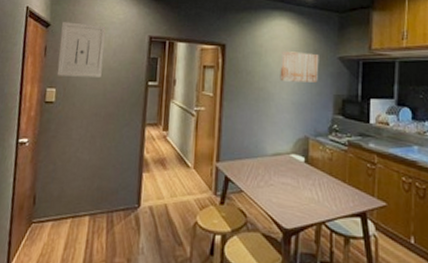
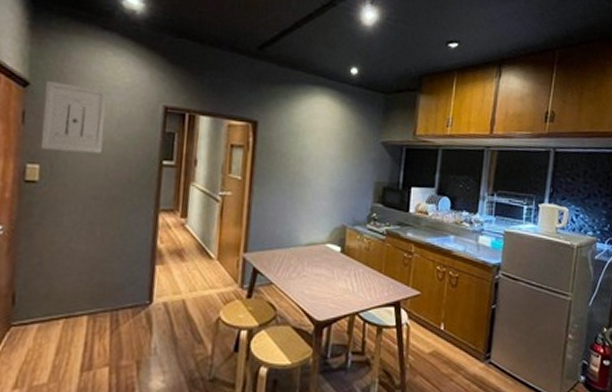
wall art: present [280,50,319,83] -> none [318,131,362,168]

